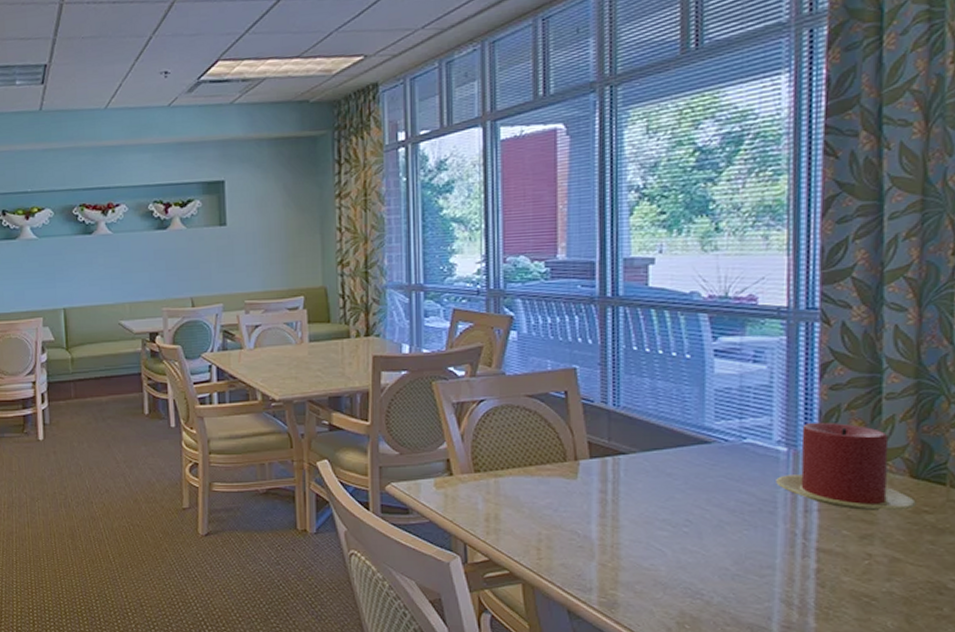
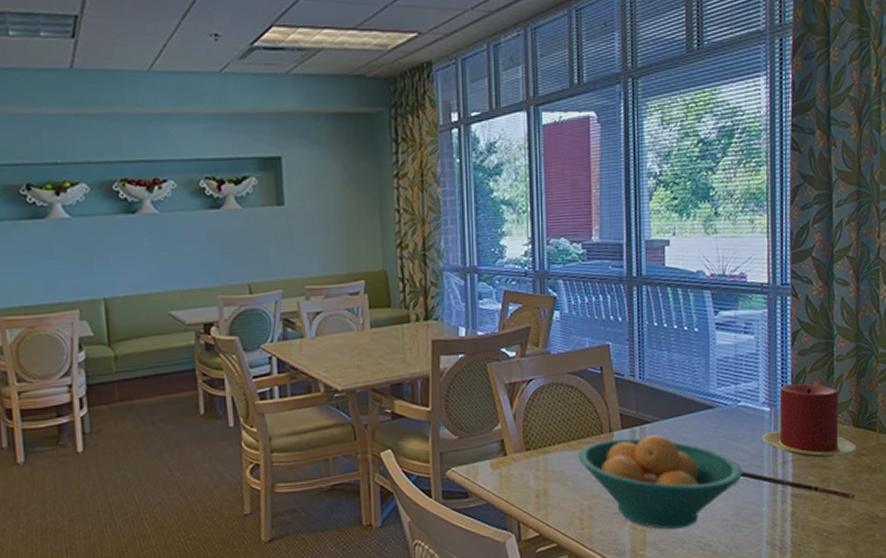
fruit bowl: none [535,467,748,572] -> present [578,435,743,530]
spoon: none [746,516,912,562] -> present [741,471,855,499]

